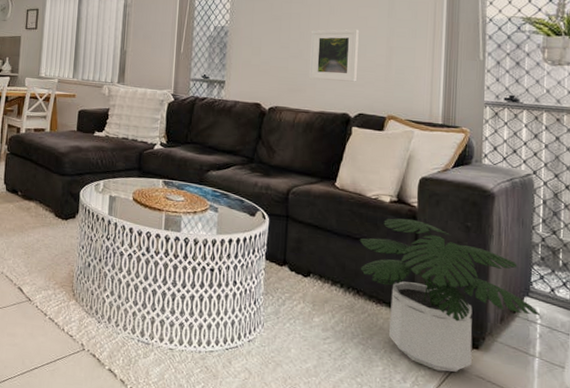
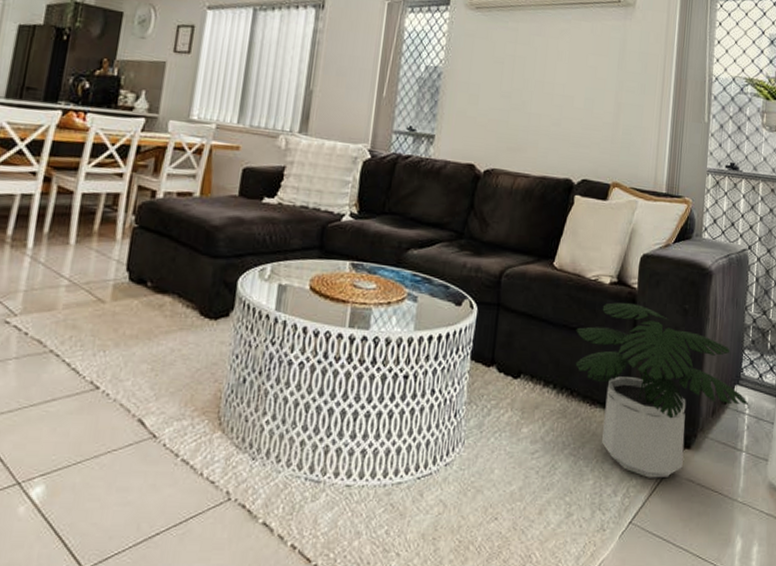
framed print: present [309,29,359,82] -> none [531,78,587,142]

